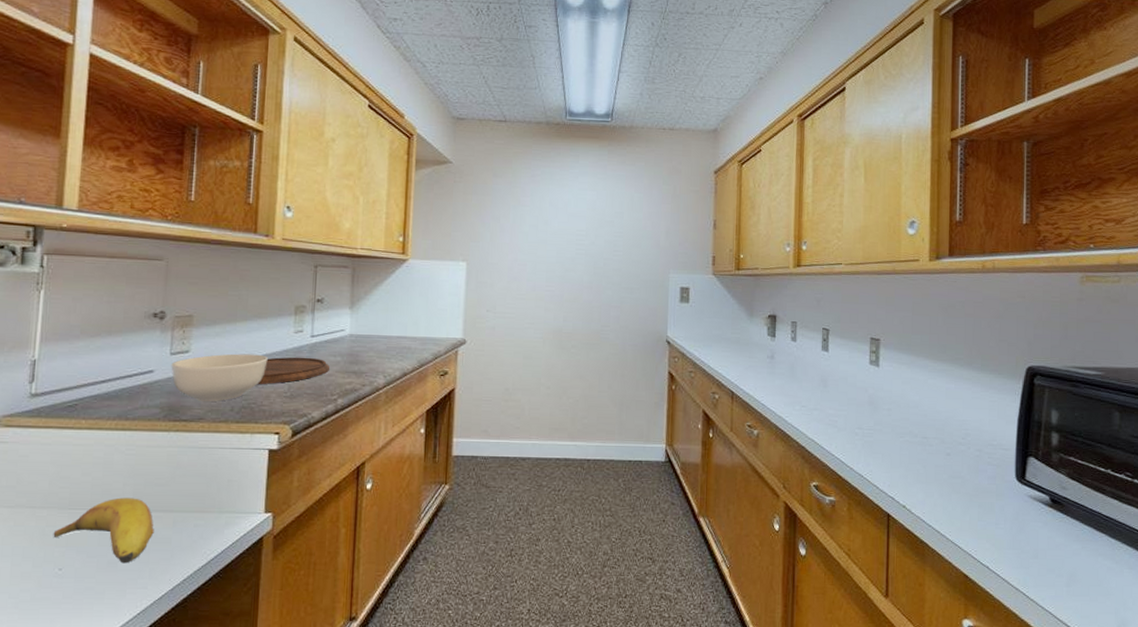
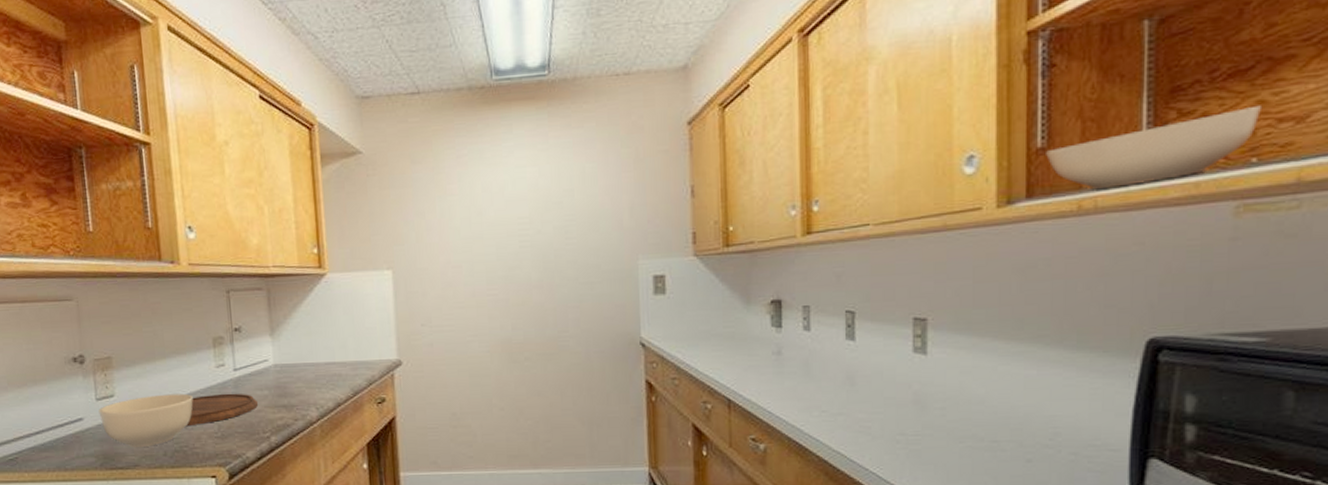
bowl: none [961,209,1096,255] -> present [1044,105,1263,189]

